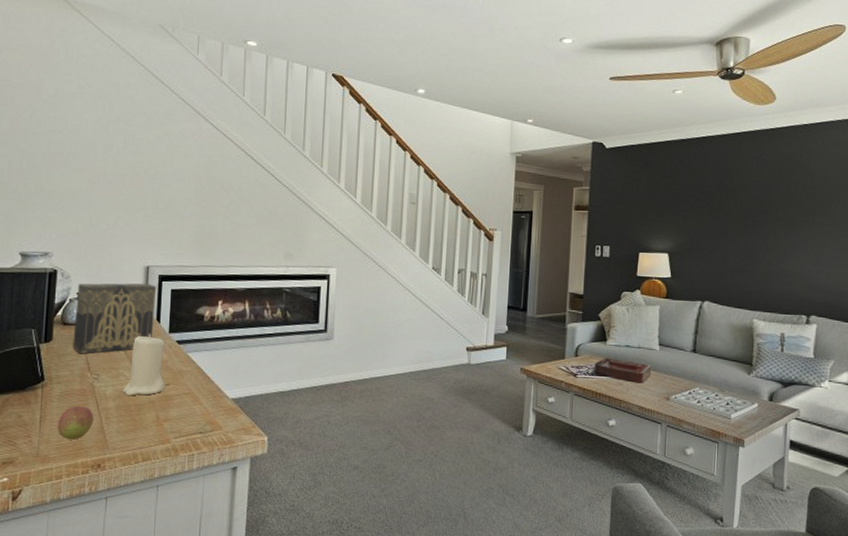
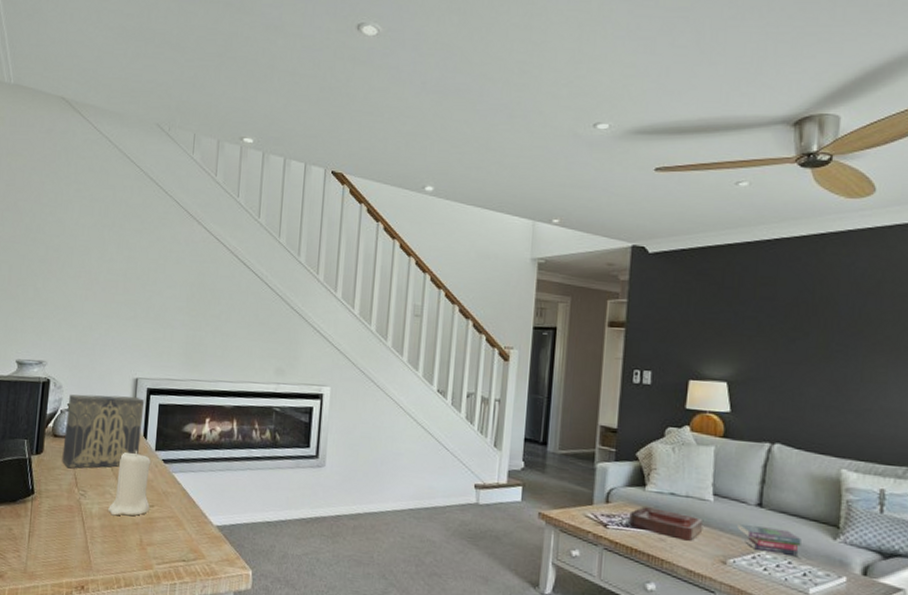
fruit: present [57,406,94,440] -> none [44,522,80,558]
books: none [678,366,725,391] -> present [737,523,801,557]

